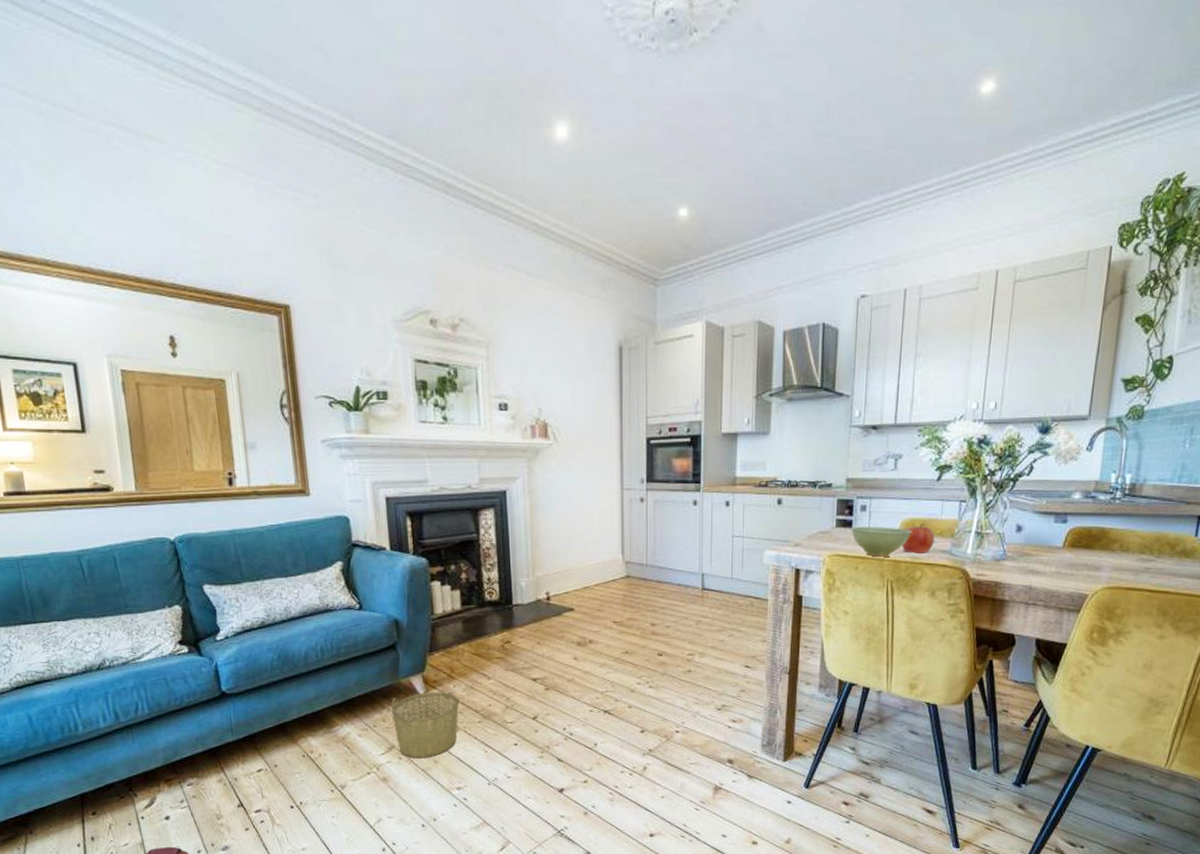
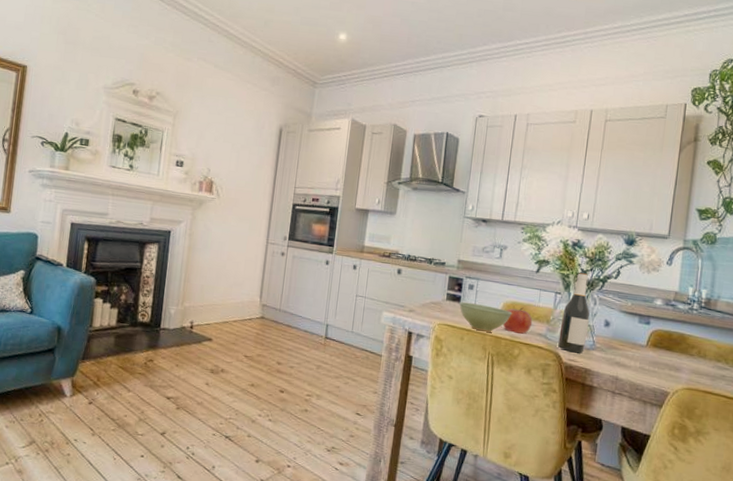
basket: present [391,692,460,759] -> none [38,395,100,457]
wine bottle: none [964,474,1000,566] -> present [558,273,590,354]

